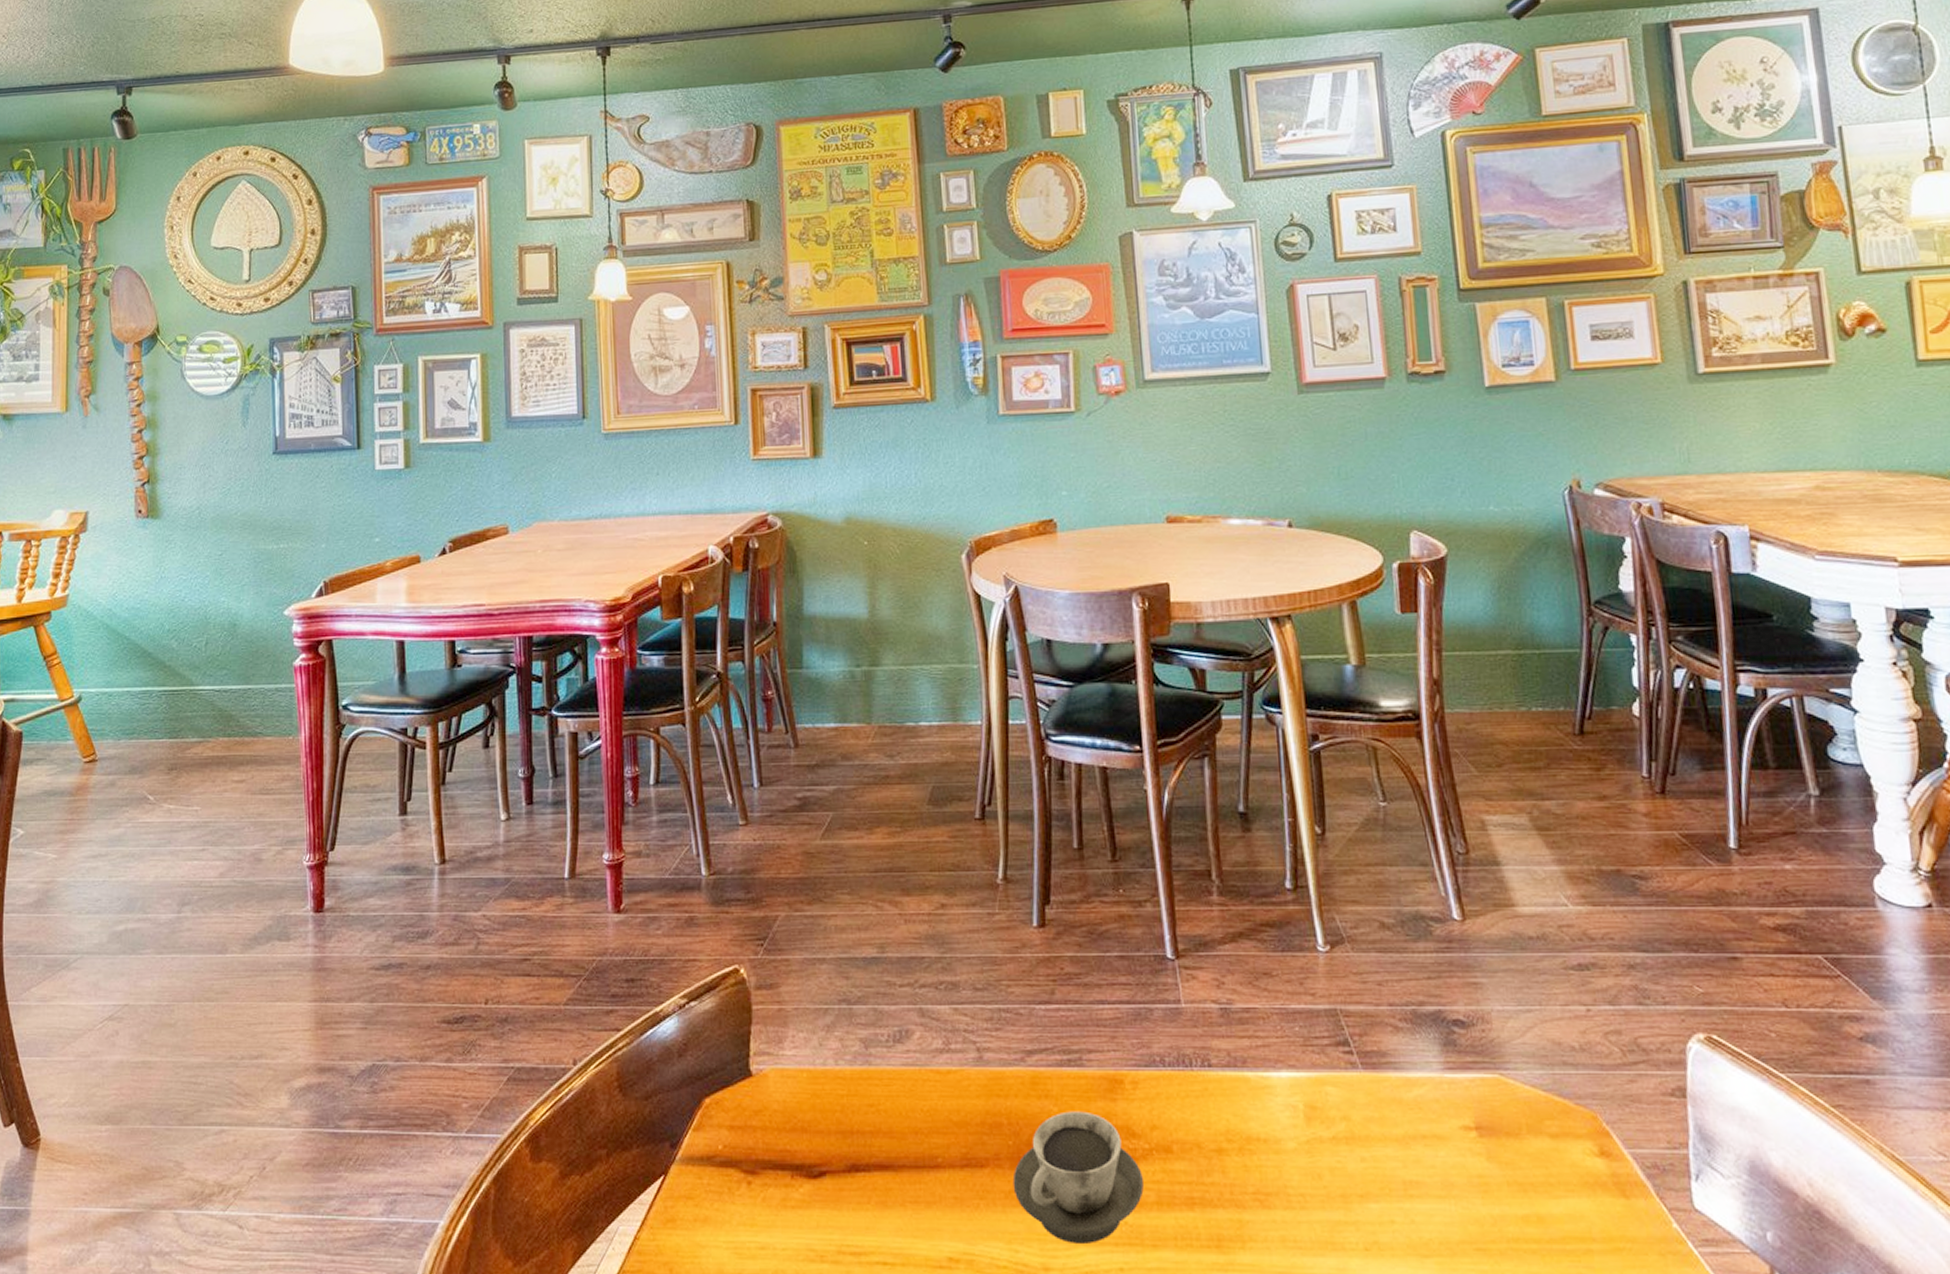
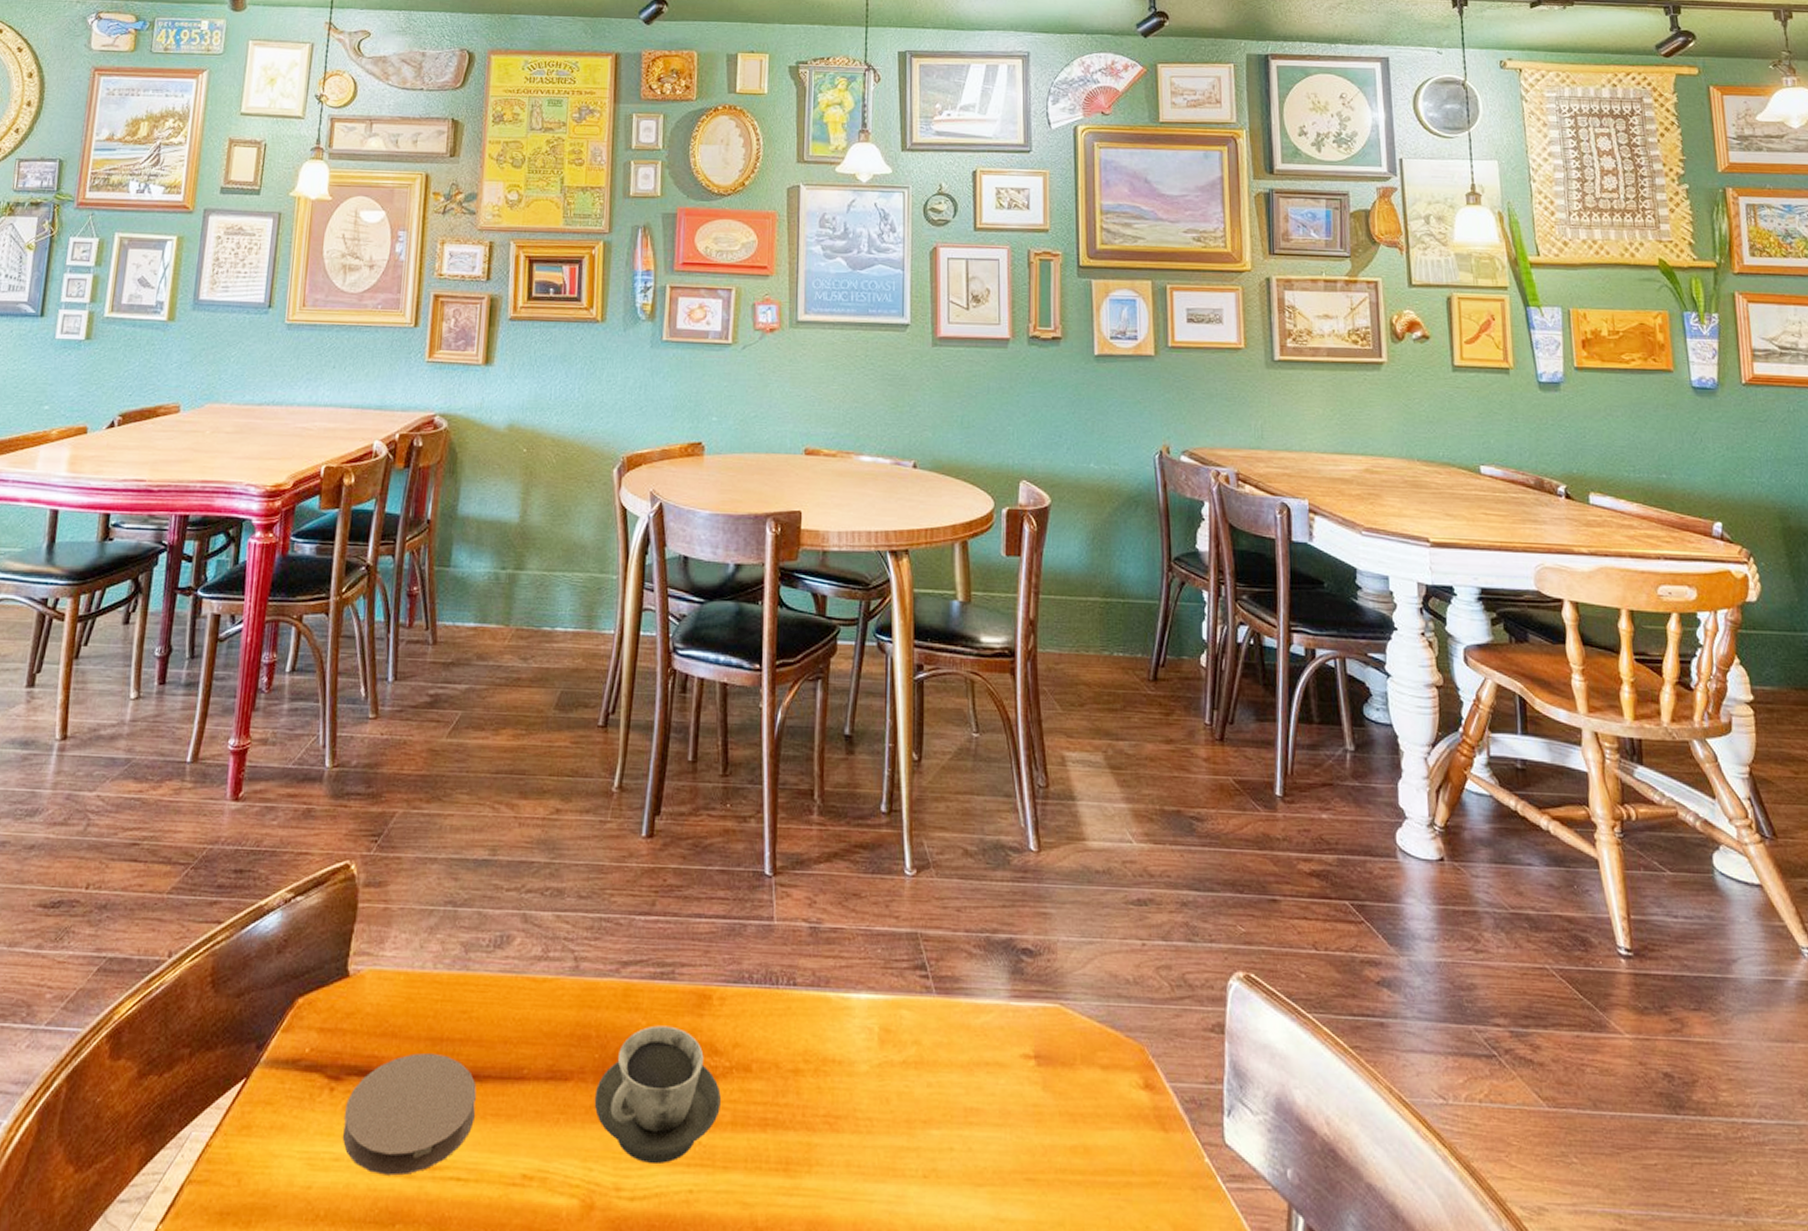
coaster: none [765,1145,894,1262] -> present [343,1052,477,1176]

